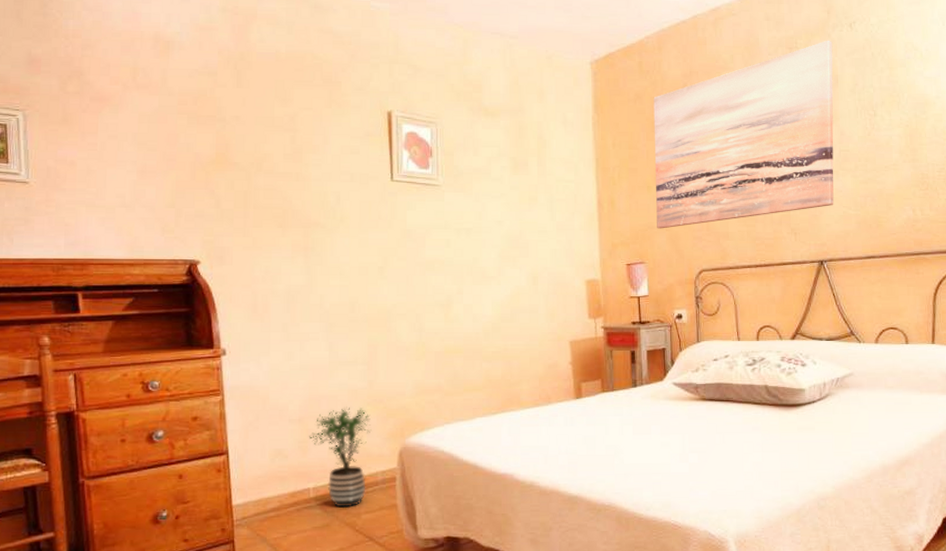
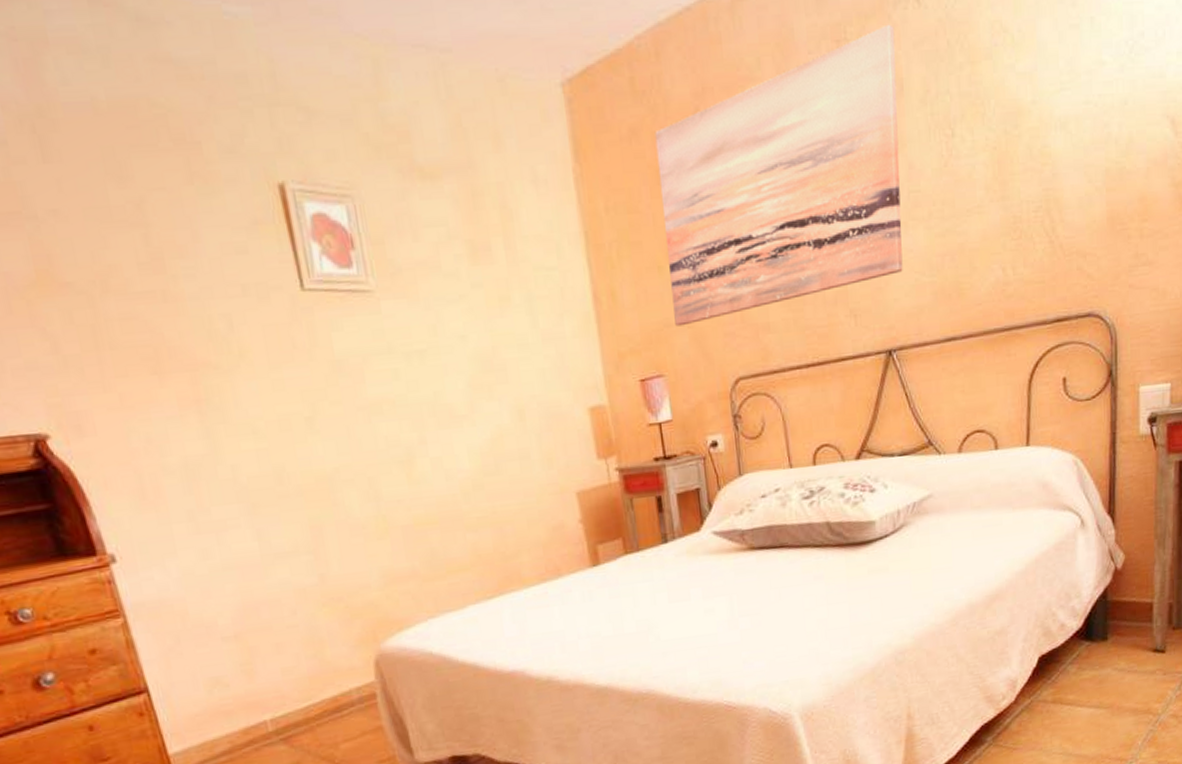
potted plant: present [309,408,372,508] -> none [252,611,340,740]

